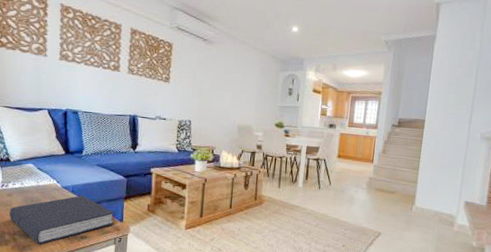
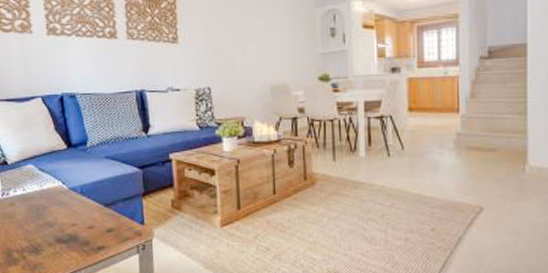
book: present [9,195,115,244] -> none [14,197,134,260]

